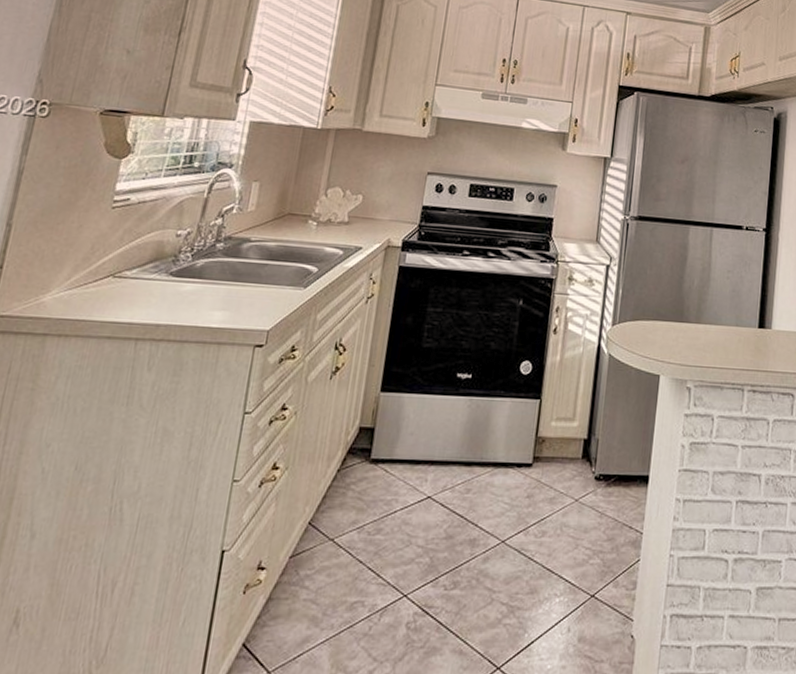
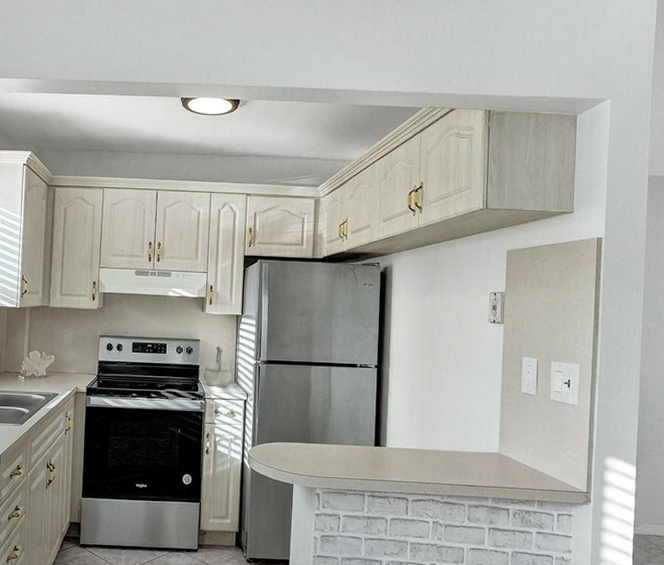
kettle: none [557,194,594,248] -> present [203,346,232,387]

